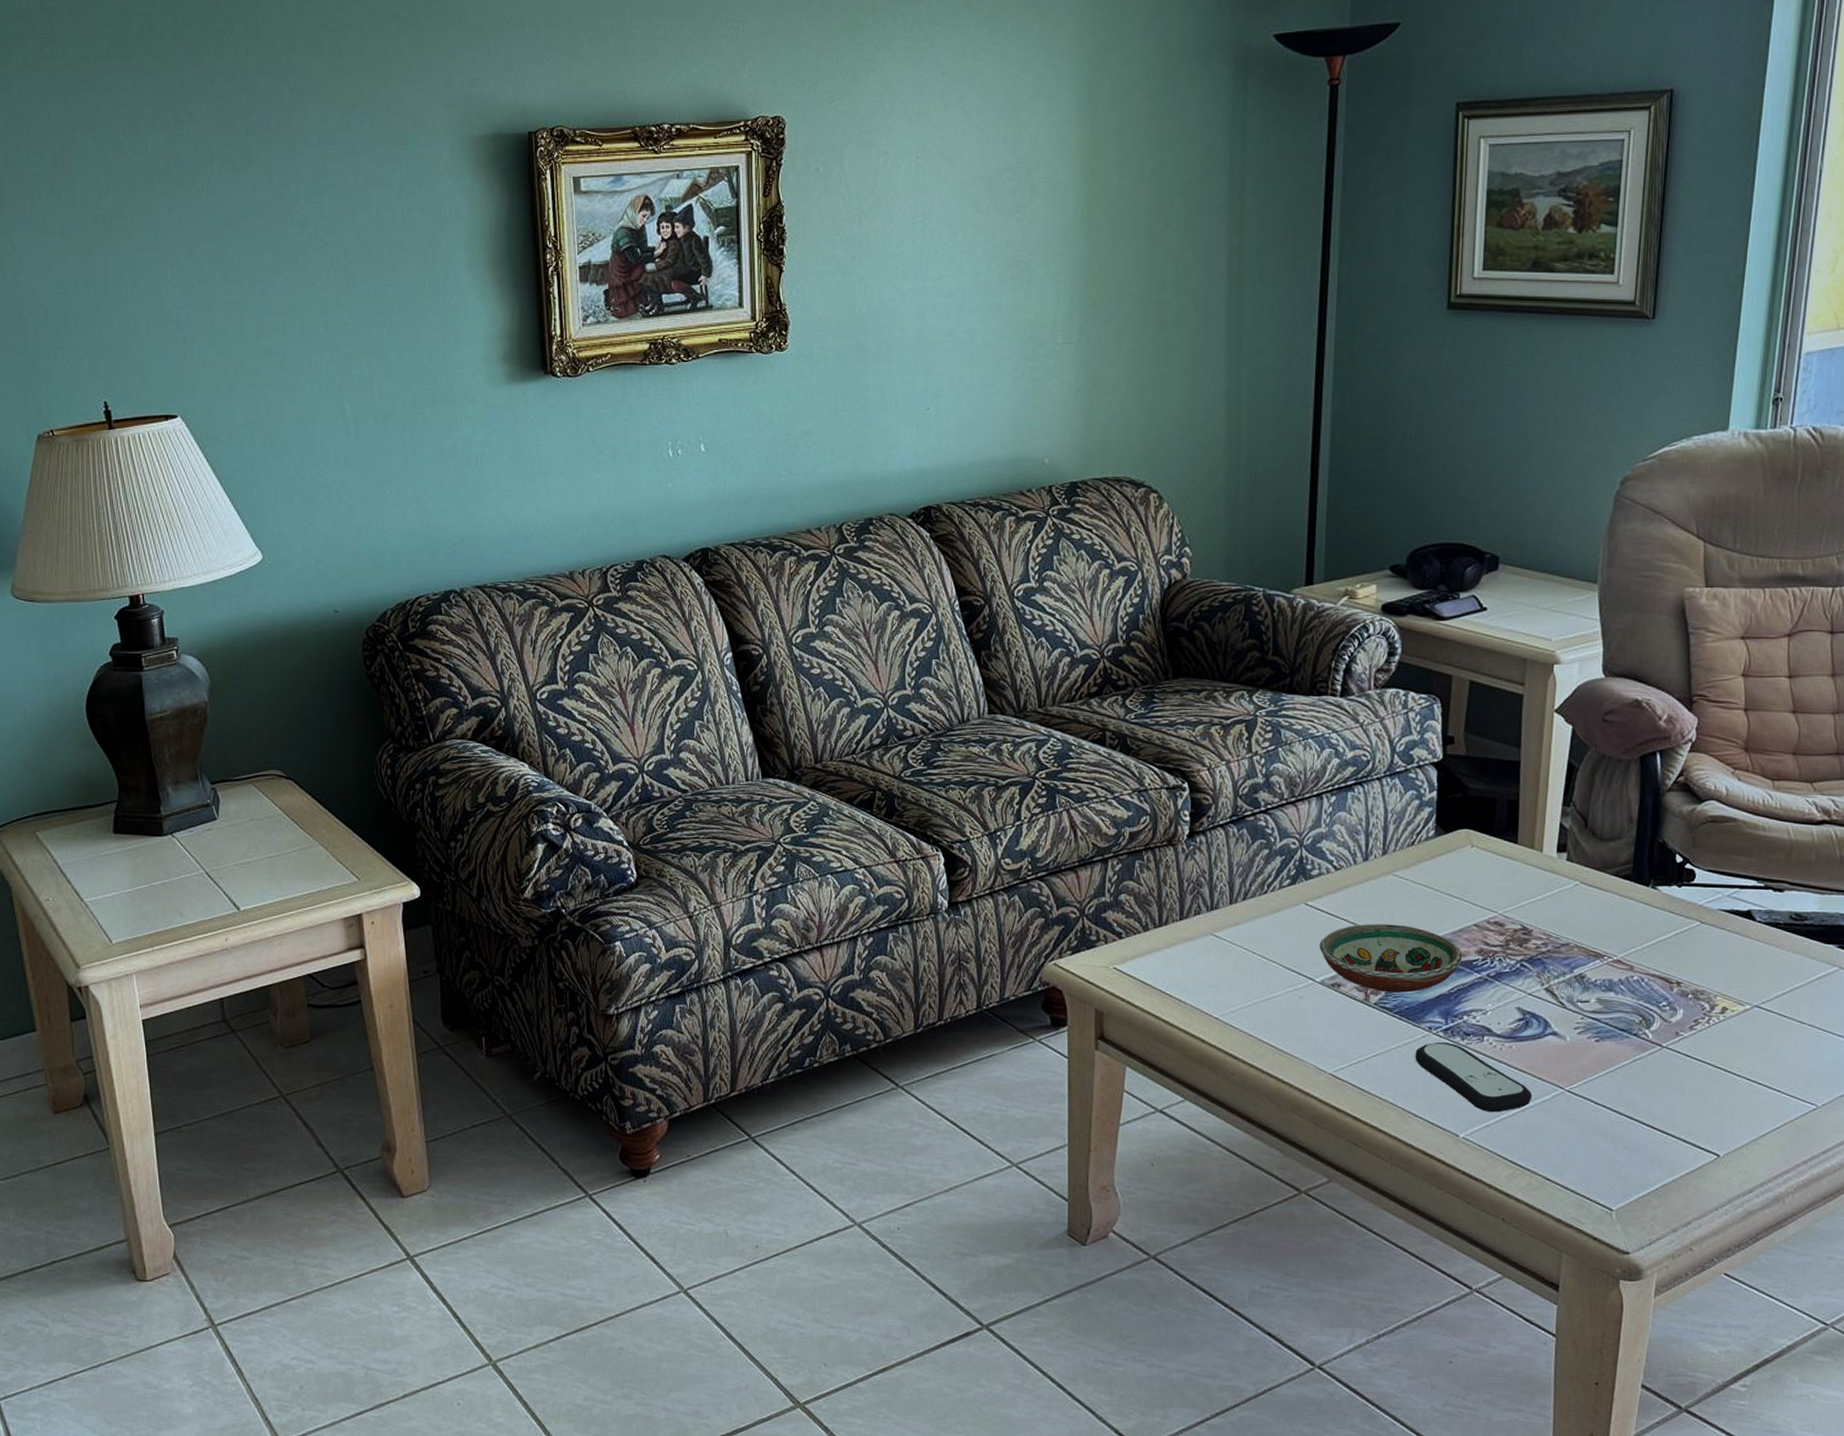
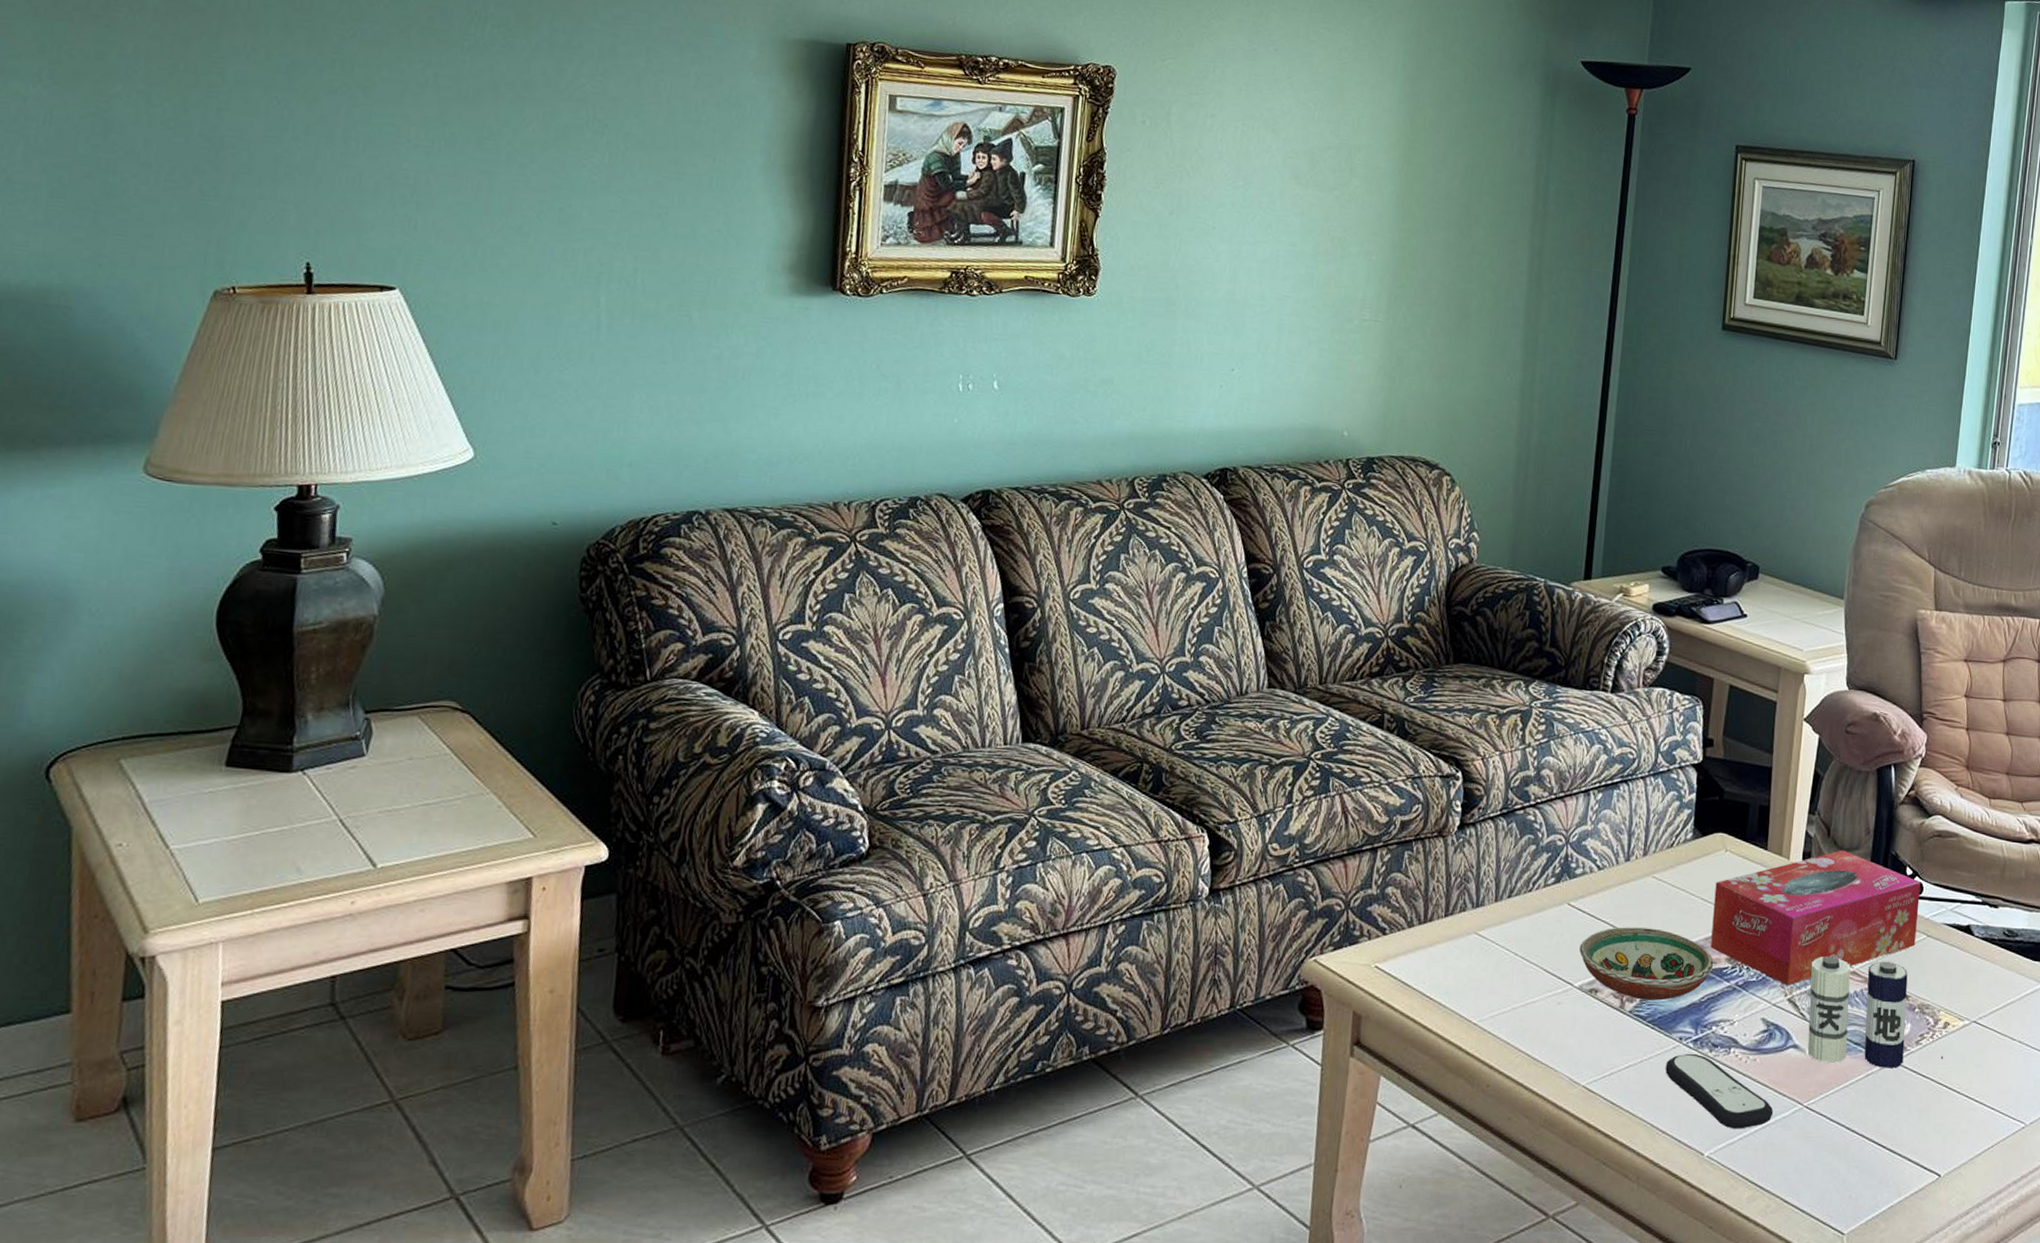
tissue box: none [1459,840,1692,976] -> present [1711,850,1921,986]
candle: none [1568,945,1722,1053] -> present [1807,956,1944,1068]

